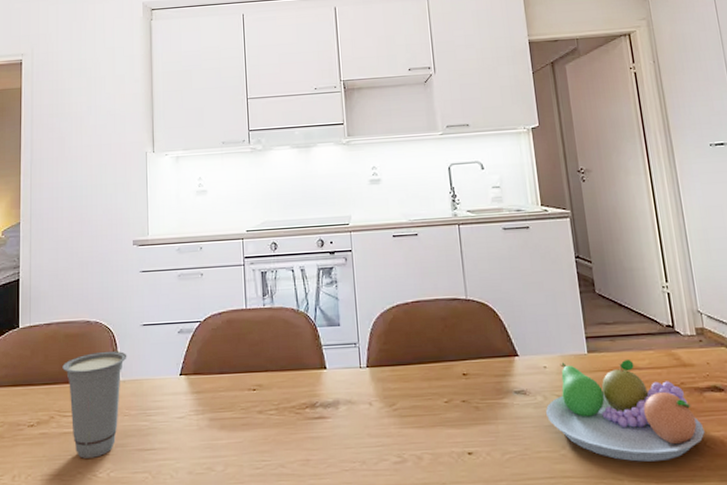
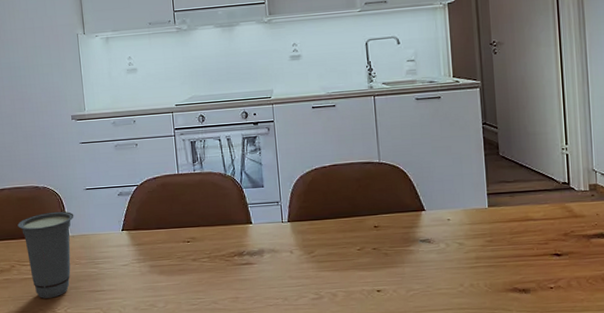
fruit bowl: present [545,359,705,462] -> none [447,211,588,296]

